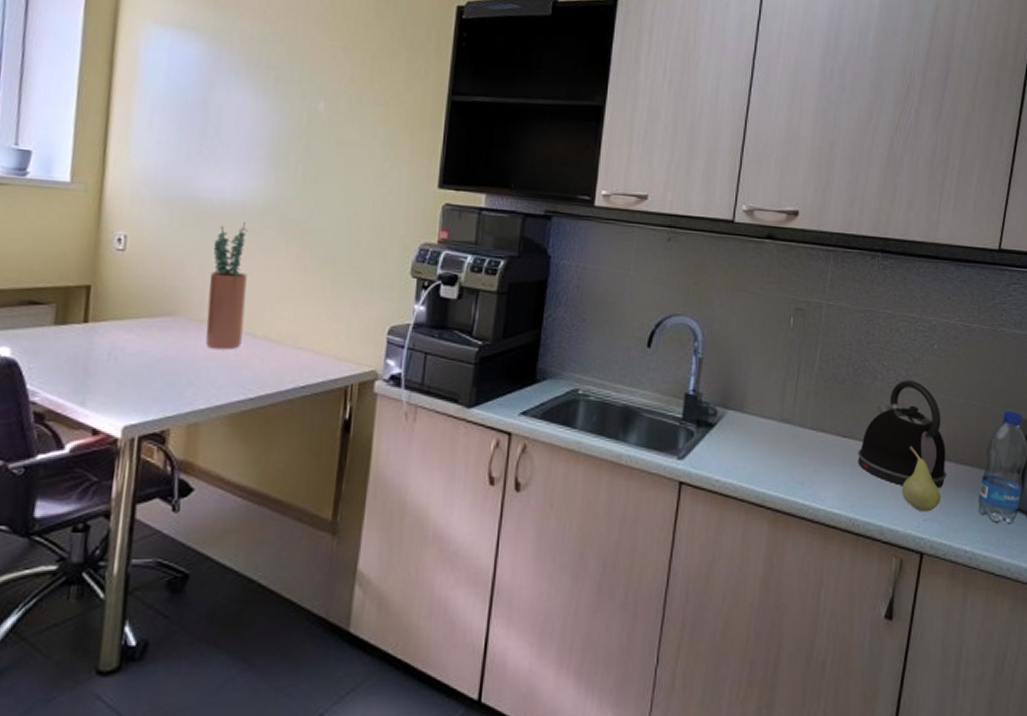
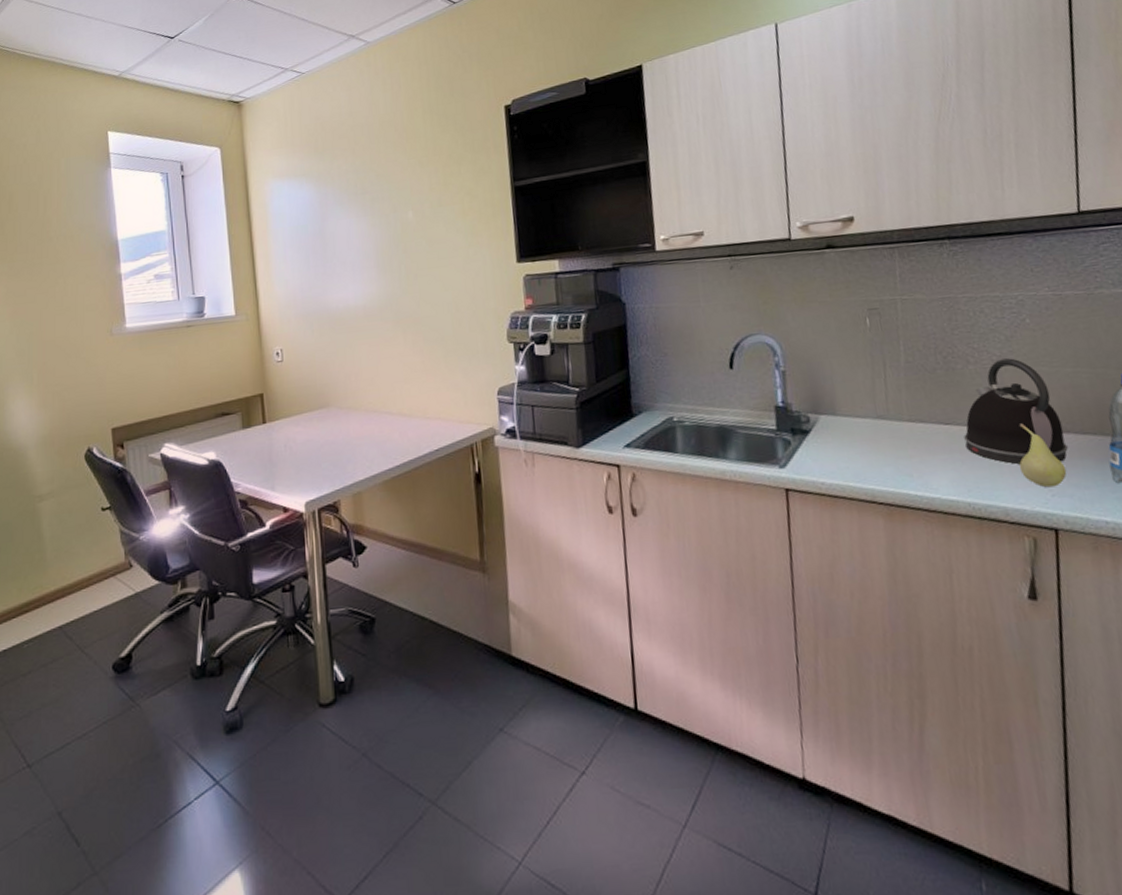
vase: present [205,222,248,350] -> none [348,321,383,430]

